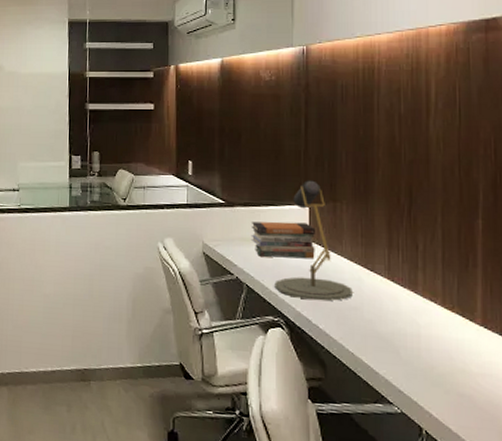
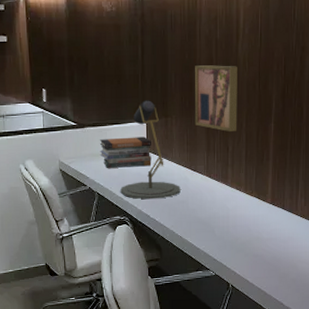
wall art: none [371,143,430,226] -> present [194,65,237,132]

